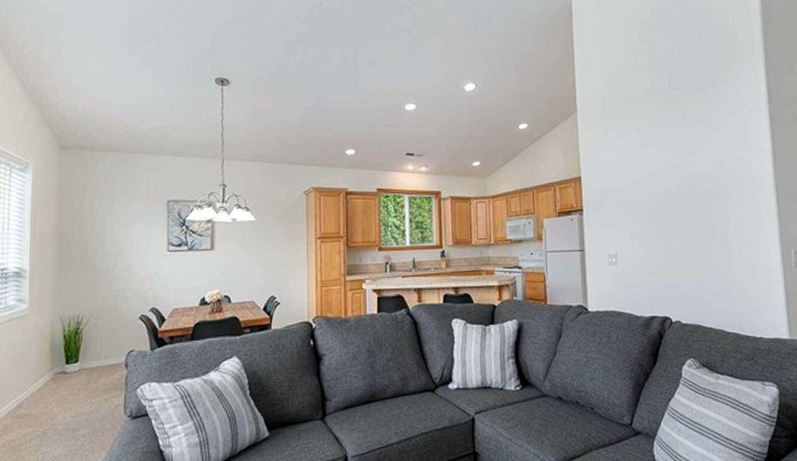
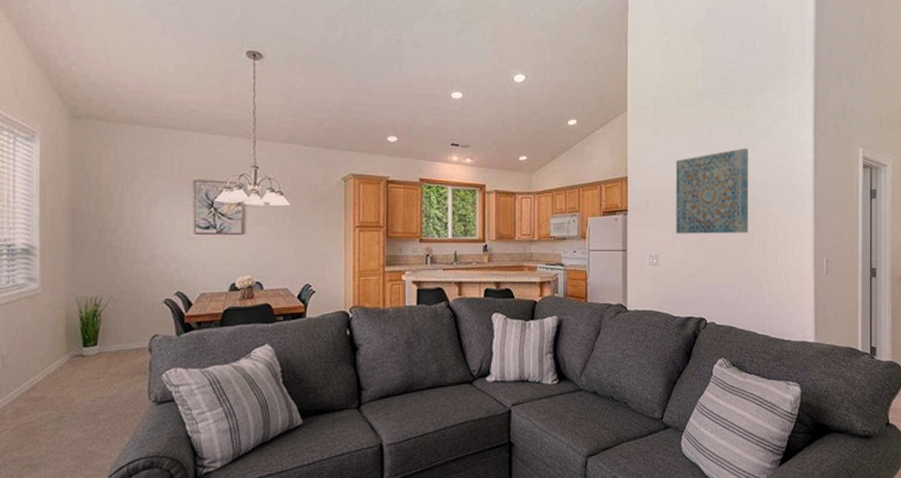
wall art: none [628,142,709,231] -> present [675,148,749,234]

